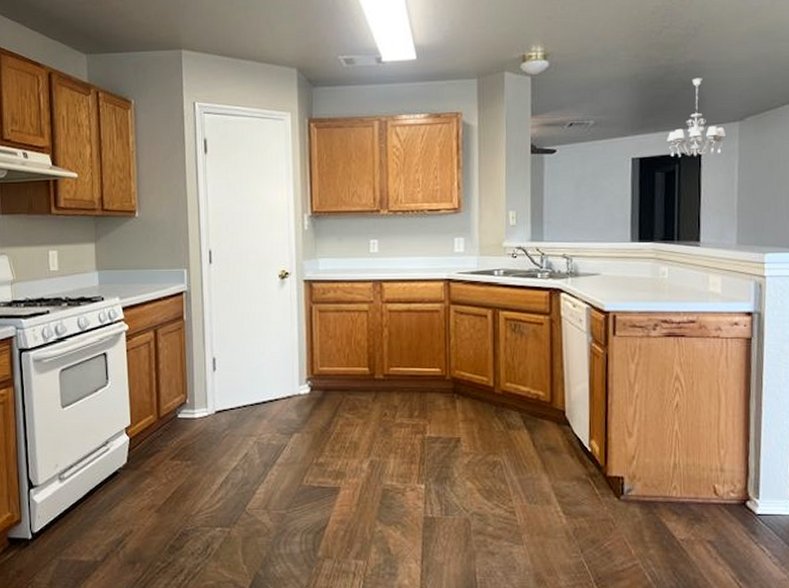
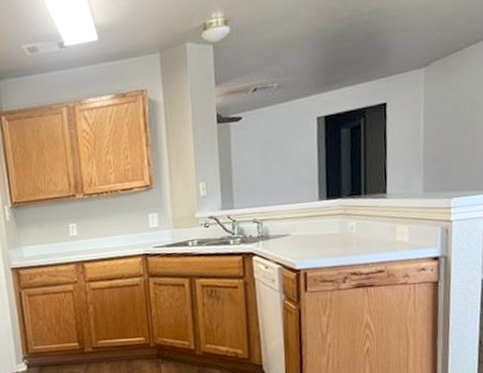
chandelier: present [667,78,727,158] -> none [351,26,412,112]

